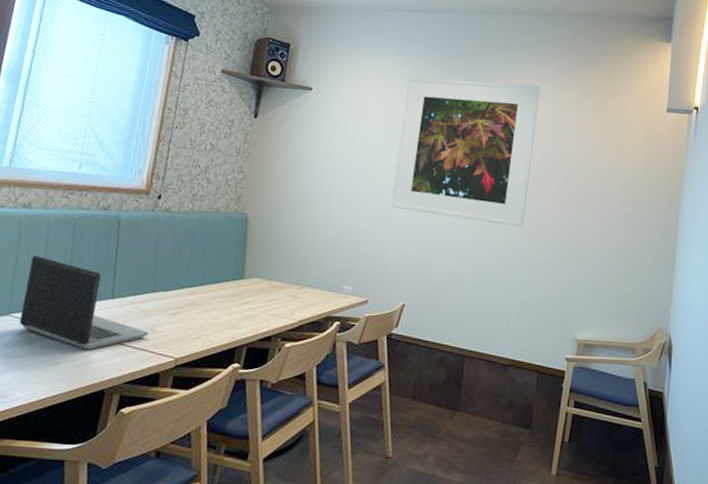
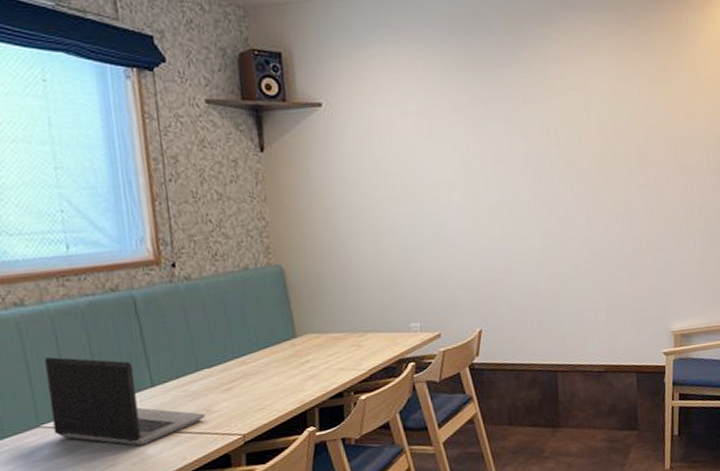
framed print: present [390,76,541,228] -> none [434,53,598,228]

